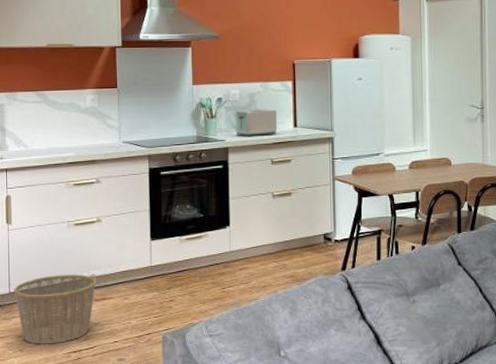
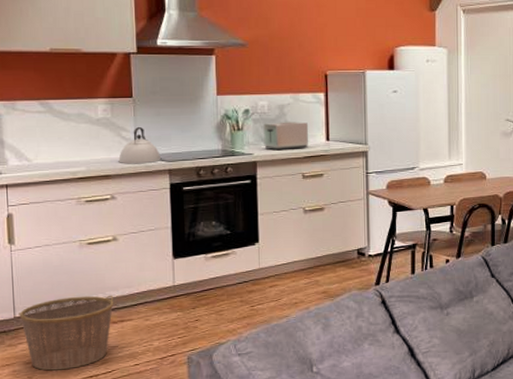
kettle: none [104,114,141,150] -> present [118,126,161,164]

